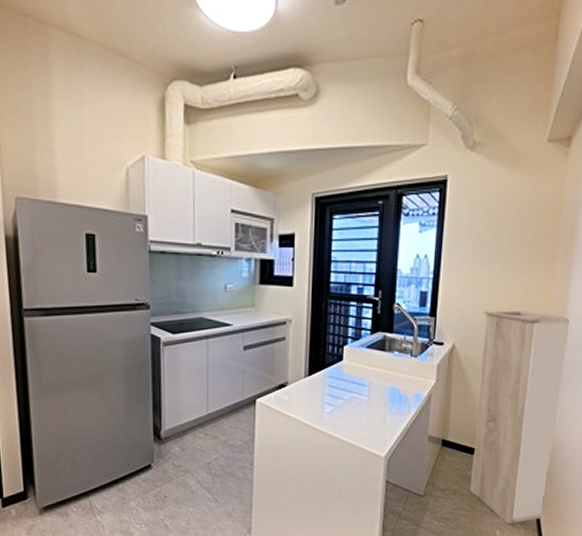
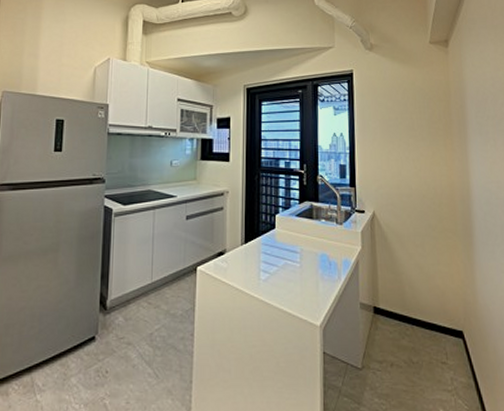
storage cabinet: present [469,310,569,524] -> none [397,181,483,401]

